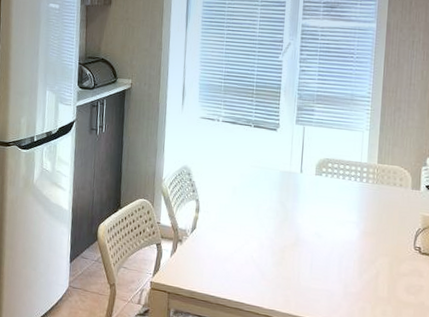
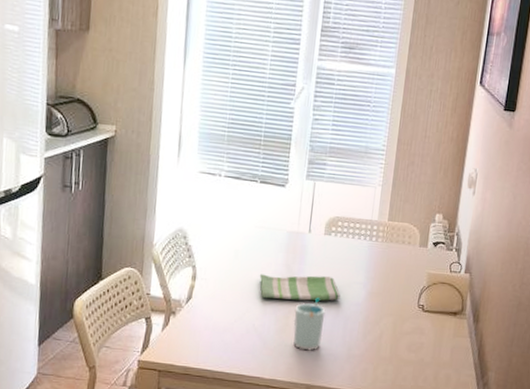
dish towel: none [256,209,334,238] -> present [259,274,341,301]
cup: none [289,234,320,286] -> present [293,298,326,352]

